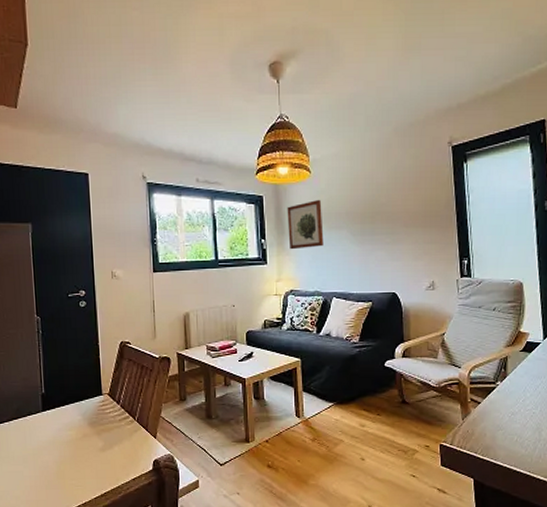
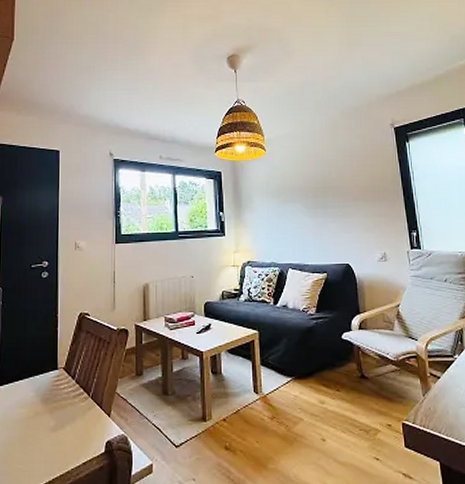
wall art: present [287,199,324,250] -> none [244,175,279,222]

